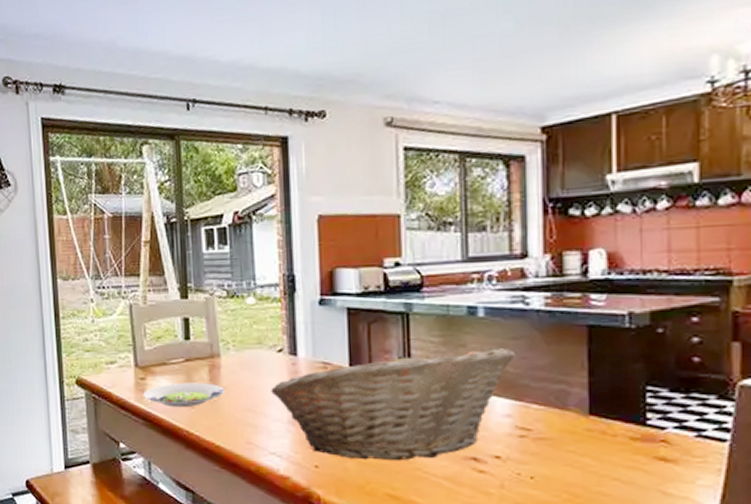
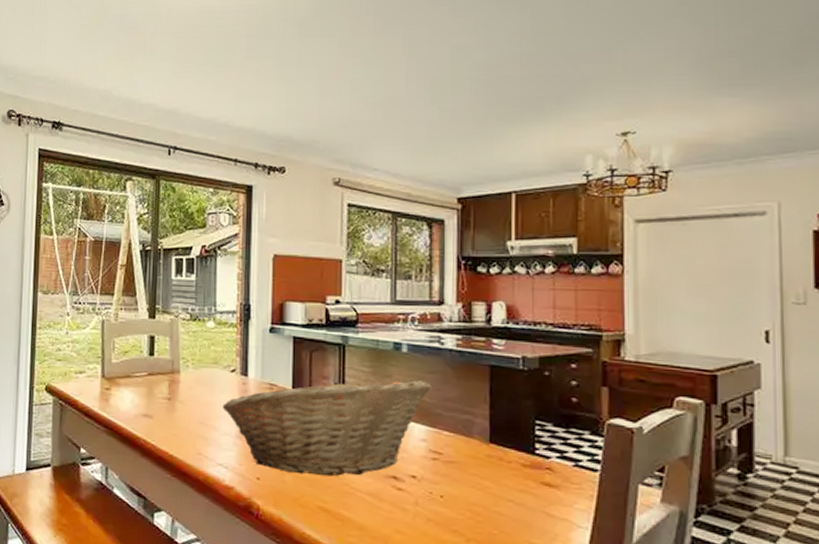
salad plate: present [142,382,226,408] -> none [106,394,182,418]

